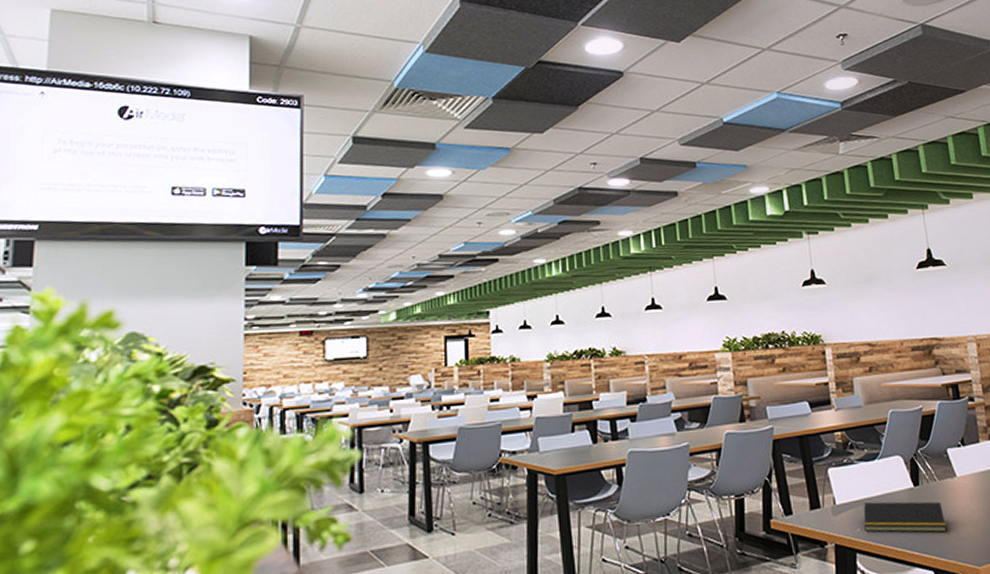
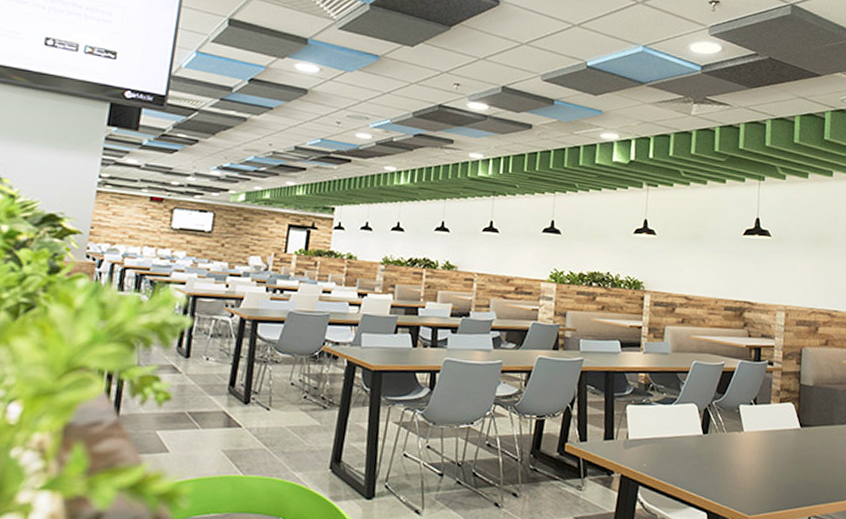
notepad: present [863,501,947,533] -> none [651,442,726,480]

